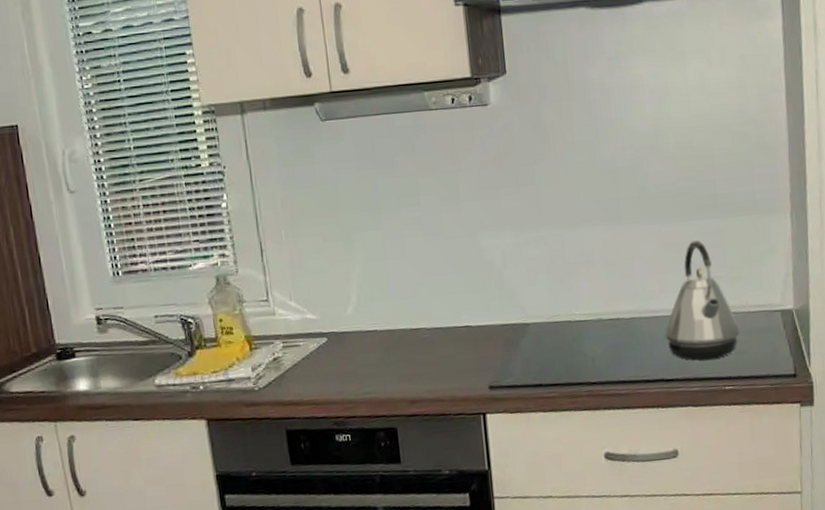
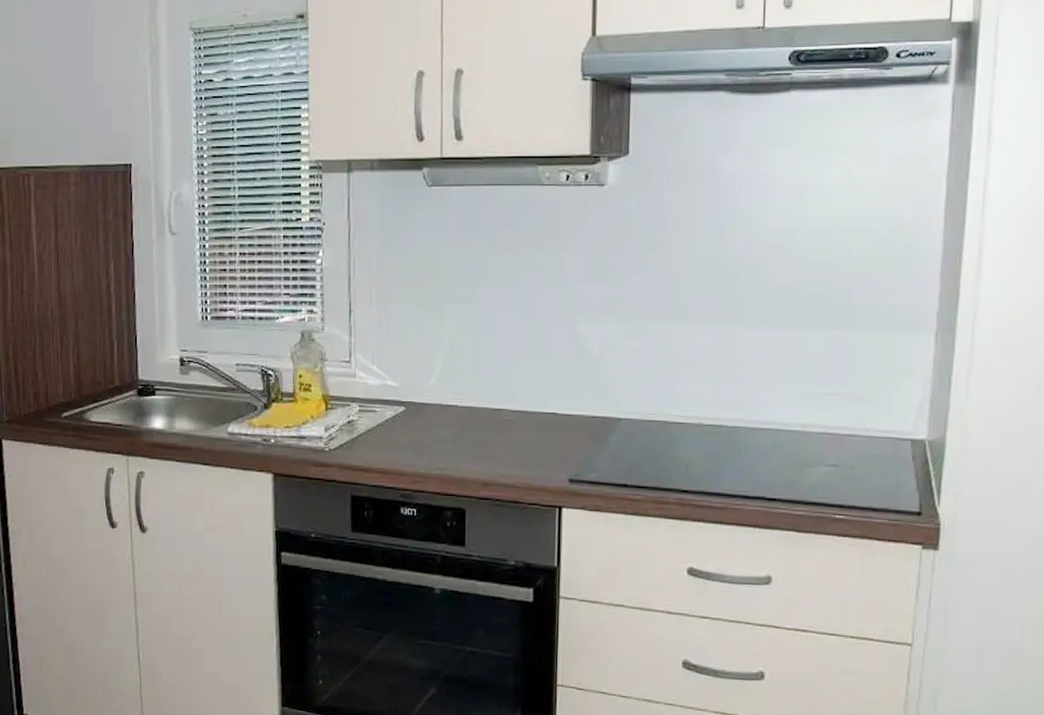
kettle: present [665,240,740,360] -> none [772,352,860,483]

